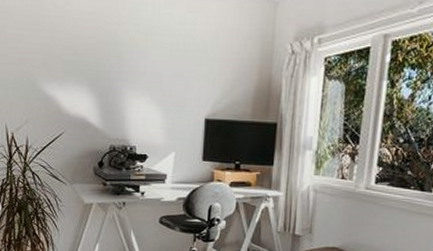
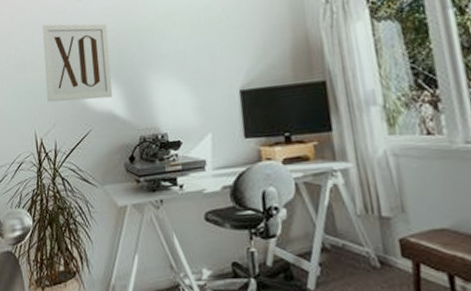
wall art: none [17,15,88,105] -> present [42,23,113,102]

